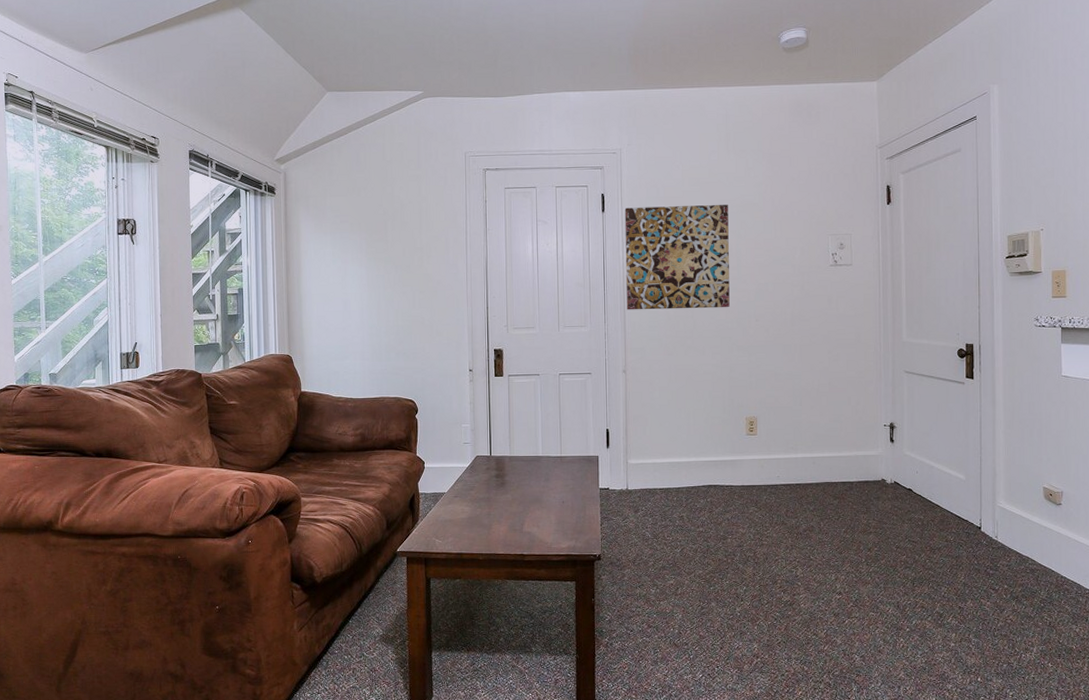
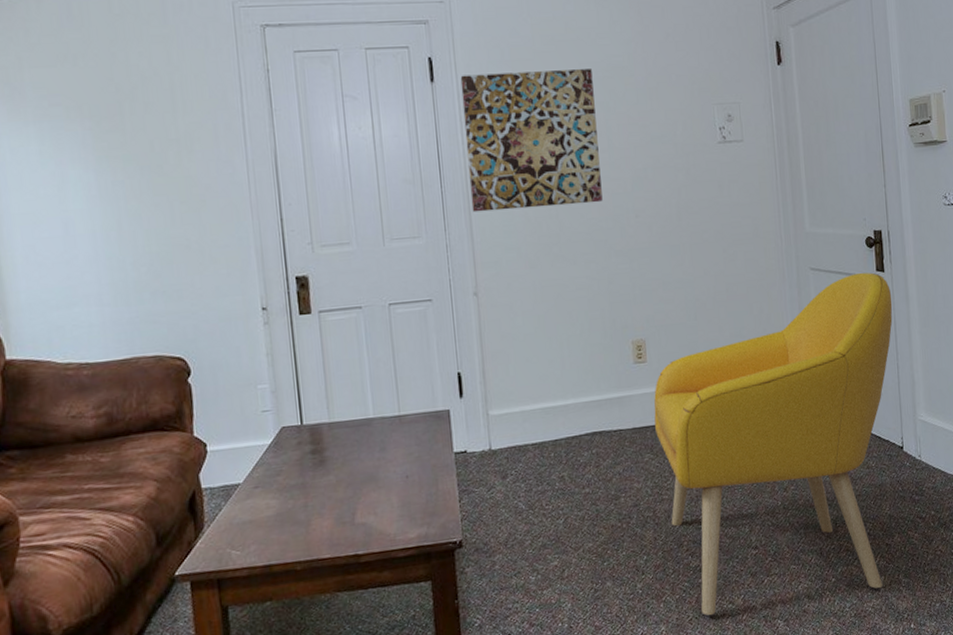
armchair: none [760,378,979,644] -> present [654,272,893,616]

